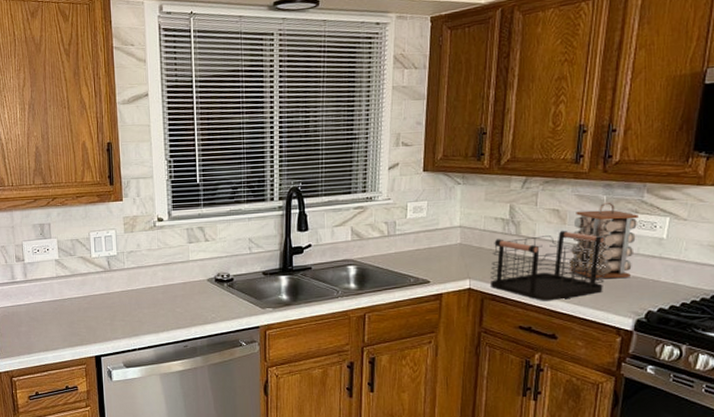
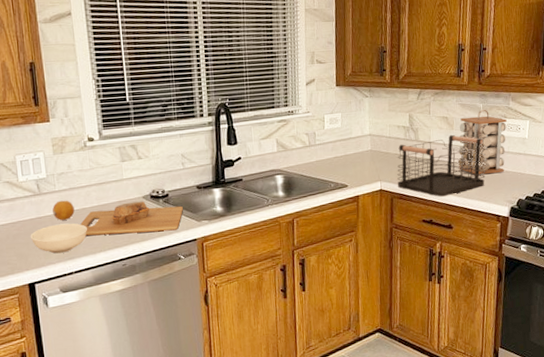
bowl: none [99,301,153,329] -> present [30,223,88,254]
fruit: none [121,278,141,297] -> present [52,200,75,221]
cutting board: none [146,284,247,316] -> present [80,201,183,236]

